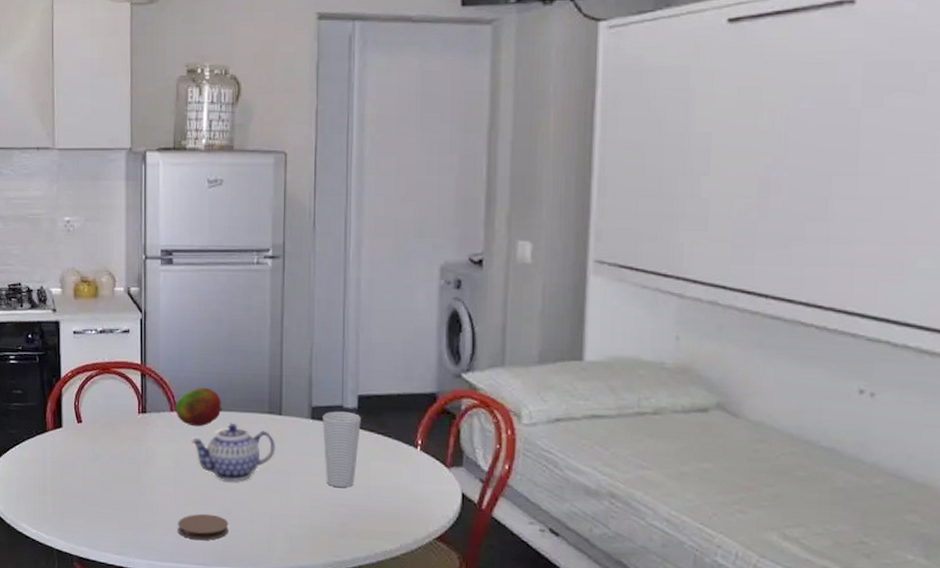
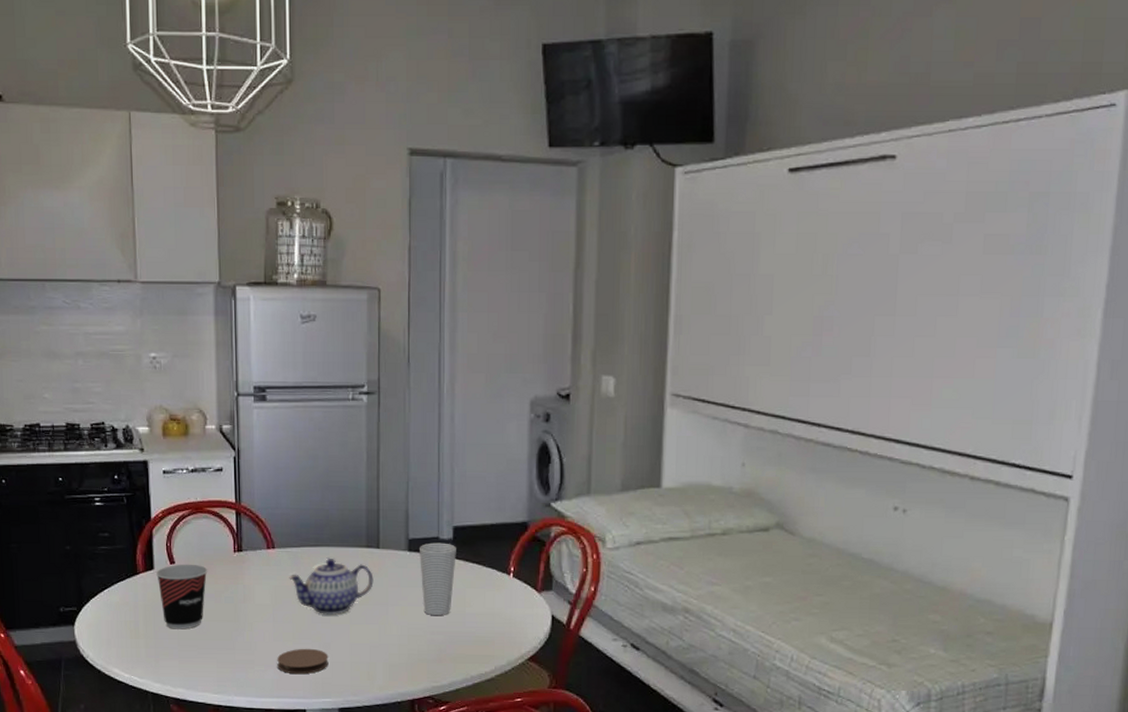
cup: none [64,423,113,489] -> present [156,564,208,630]
fruit: present [176,387,222,427] -> none [272,523,320,563]

